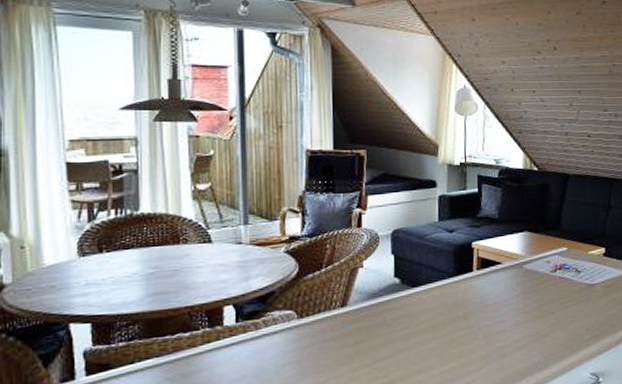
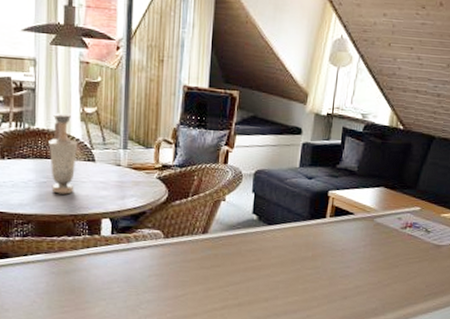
vase: none [156,193,191,285] -> present [48,113,78,195]

